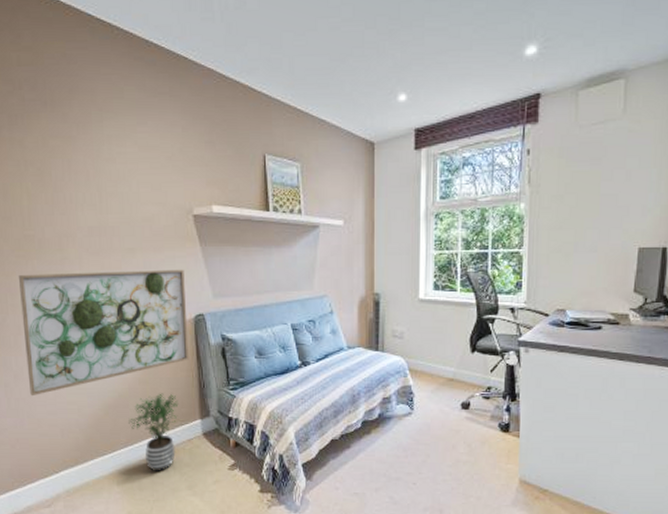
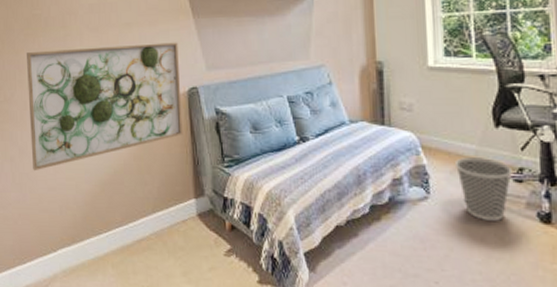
potted plant: present [128,393,179,471] -> none [123,170,173,254]
wastebasket: none [437,379,482,431] -> present [455,158,512,221]

